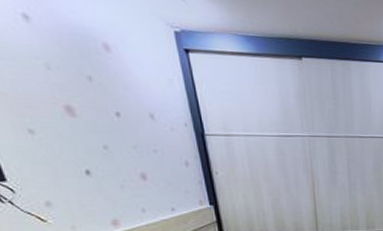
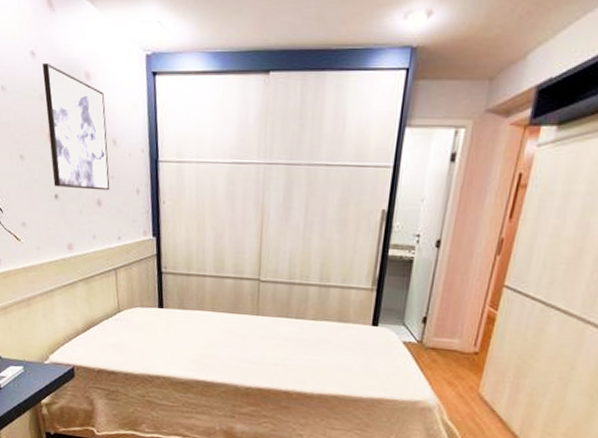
wall art: none [42,28,154,164] -> present [42,62,110,191]

